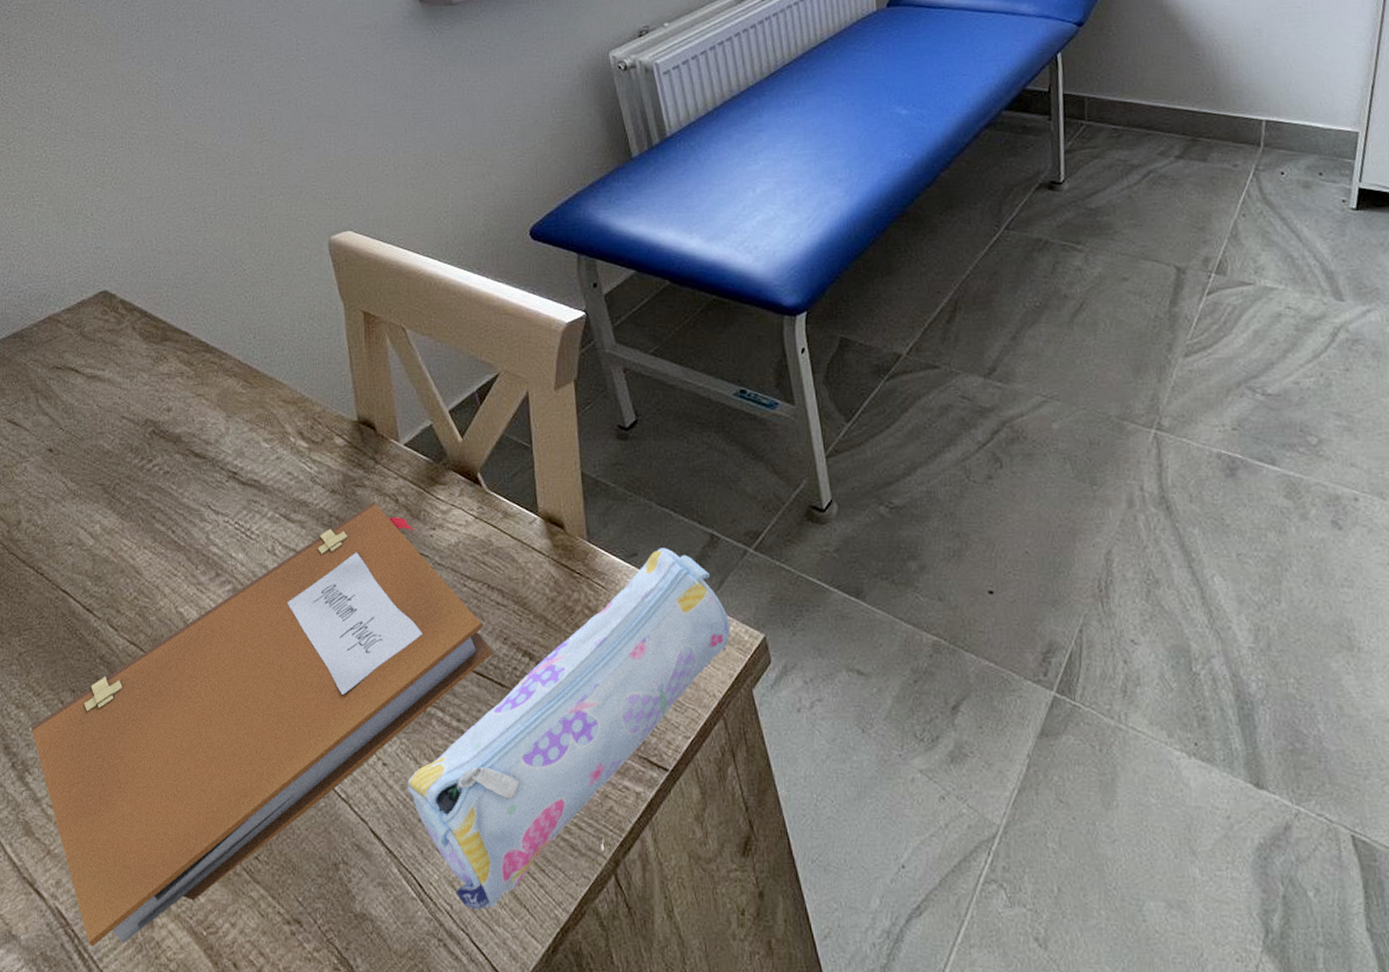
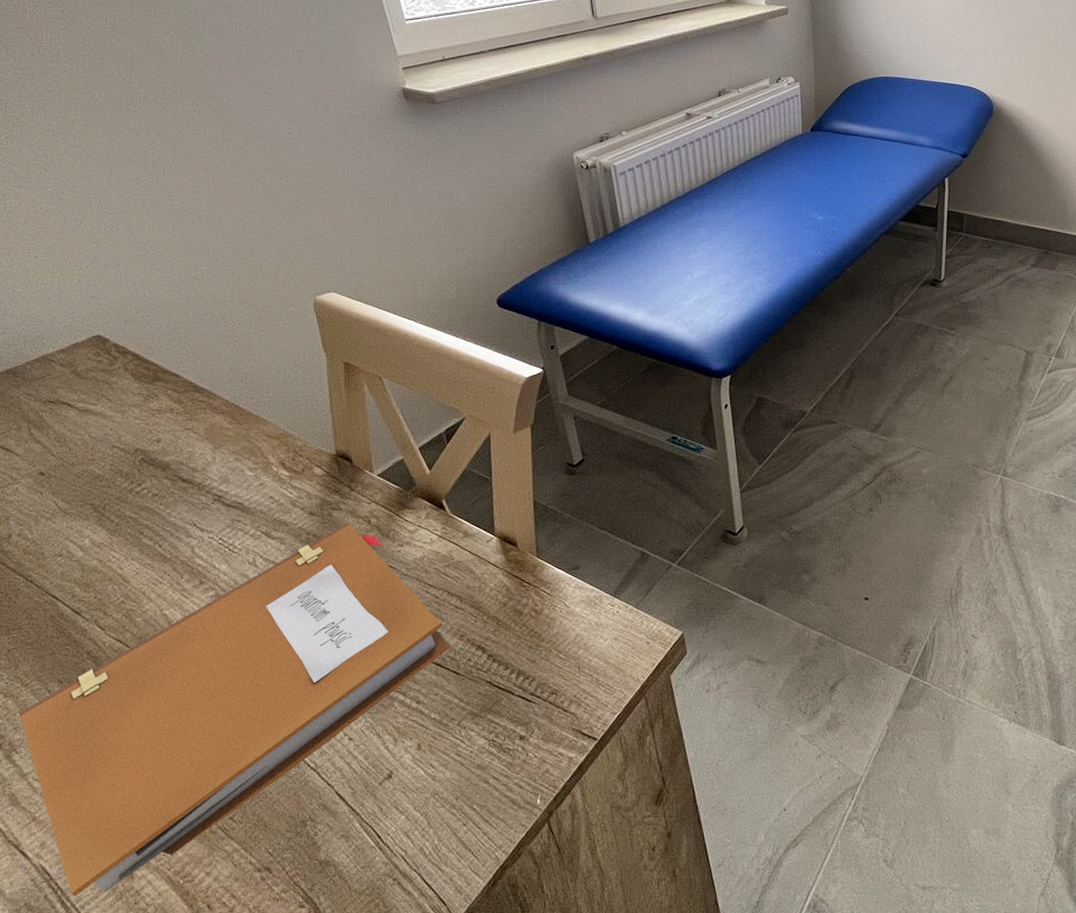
pencil case: present [407,548,731,910] -> none [370,562,655,854]

